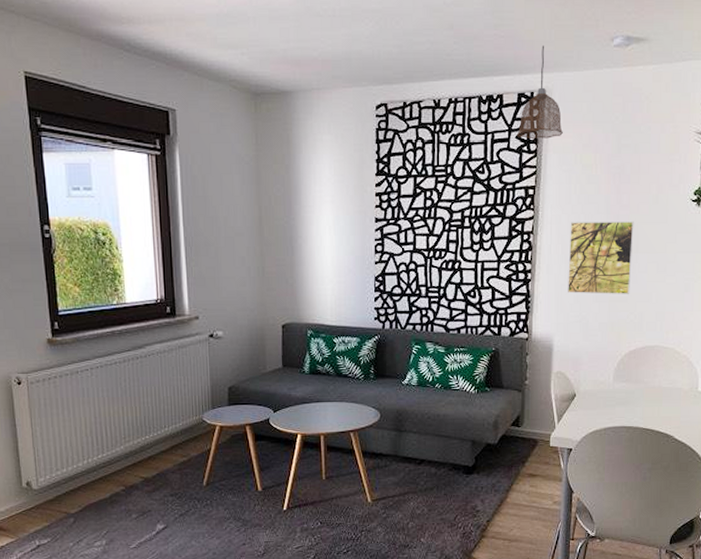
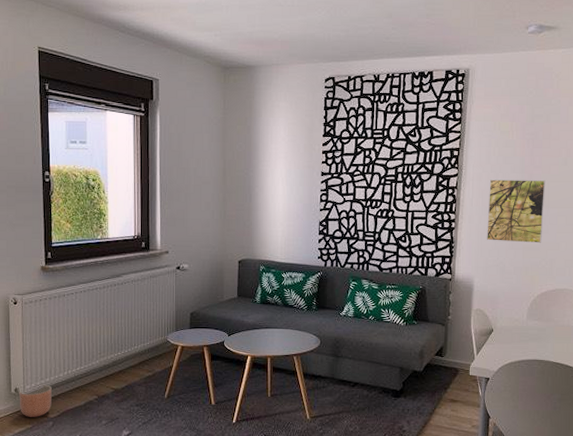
planter: none [31,475,71,514] -> present [19,384,52,417]
pendant lamp: present [517,45,563,139] -> none [444,31,484,109]

